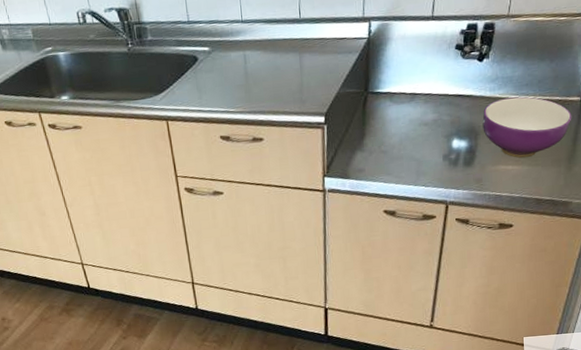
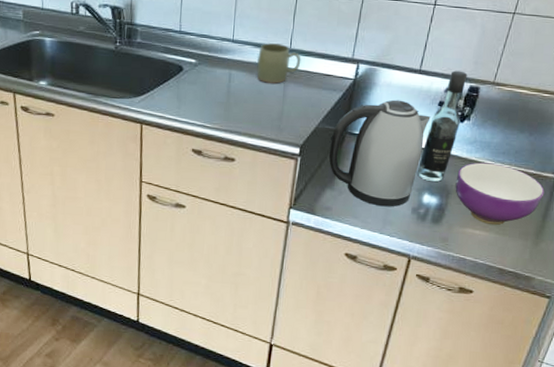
mug: none [269,15,313,58] -> present [257,43,301,84]
kettle: none [353,50,450,159] -> present [328,99,431,207]
bottle: none [442,9,481,126] -> present [417,70,468,182]

